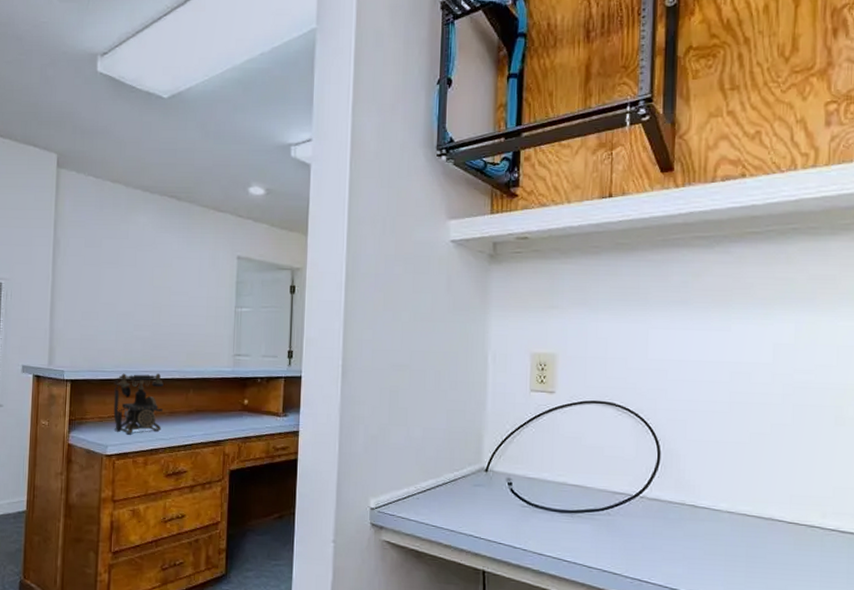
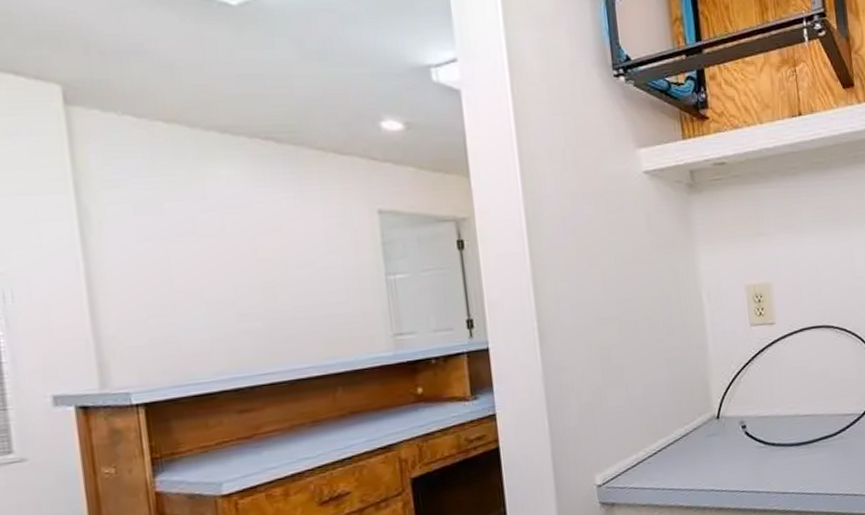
telephone: present [113,373,164,435] -> none [217,374,304,463]

